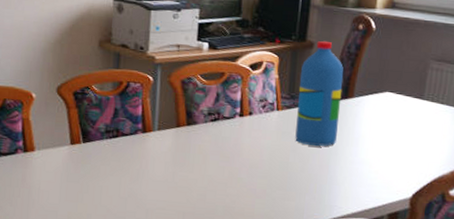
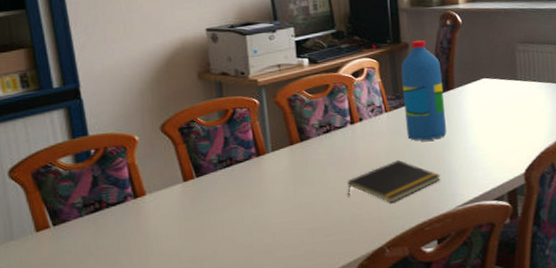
notepad: none [224,160,322,202] -> present [347,159,441,203]

